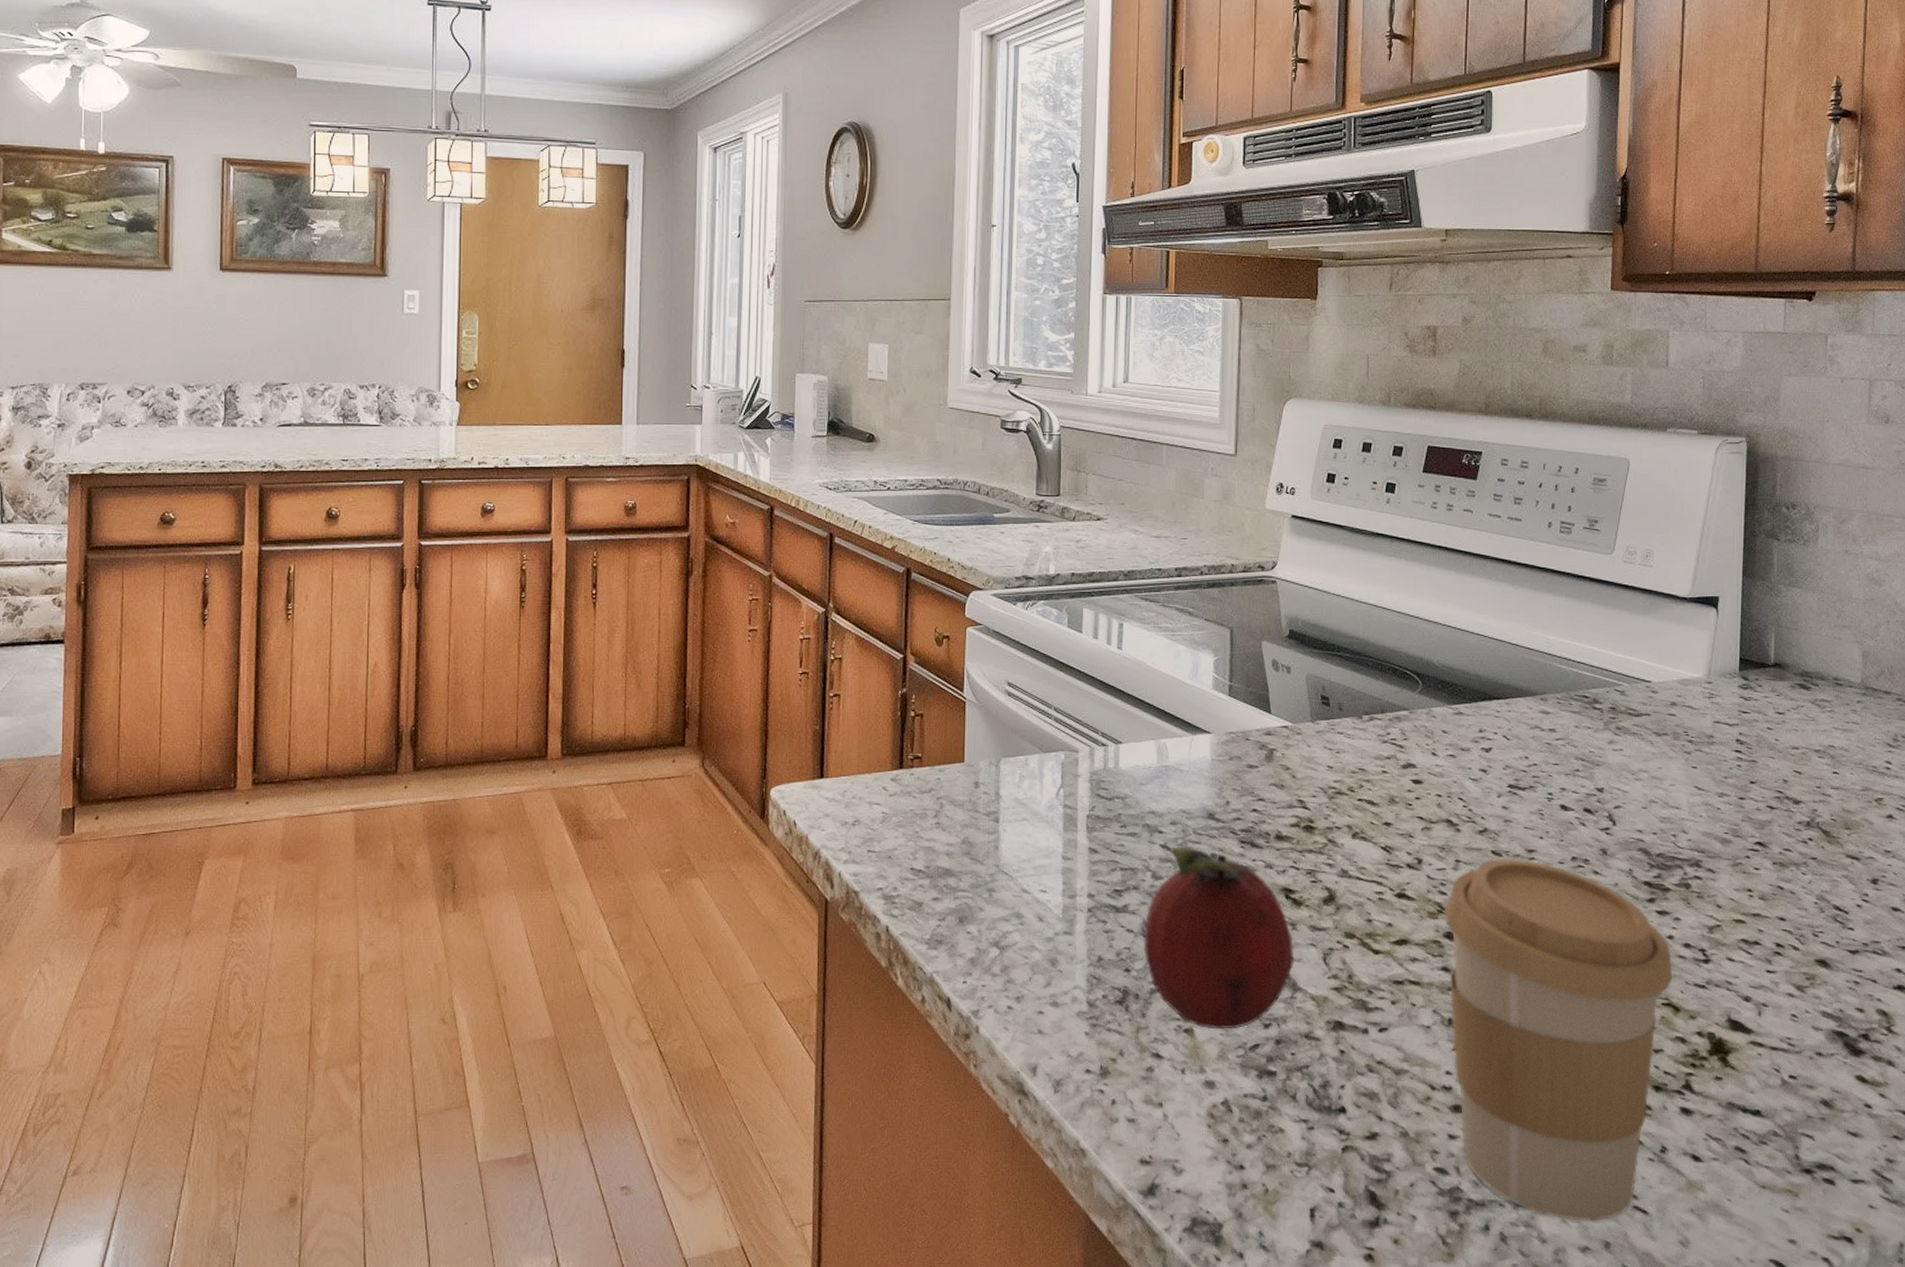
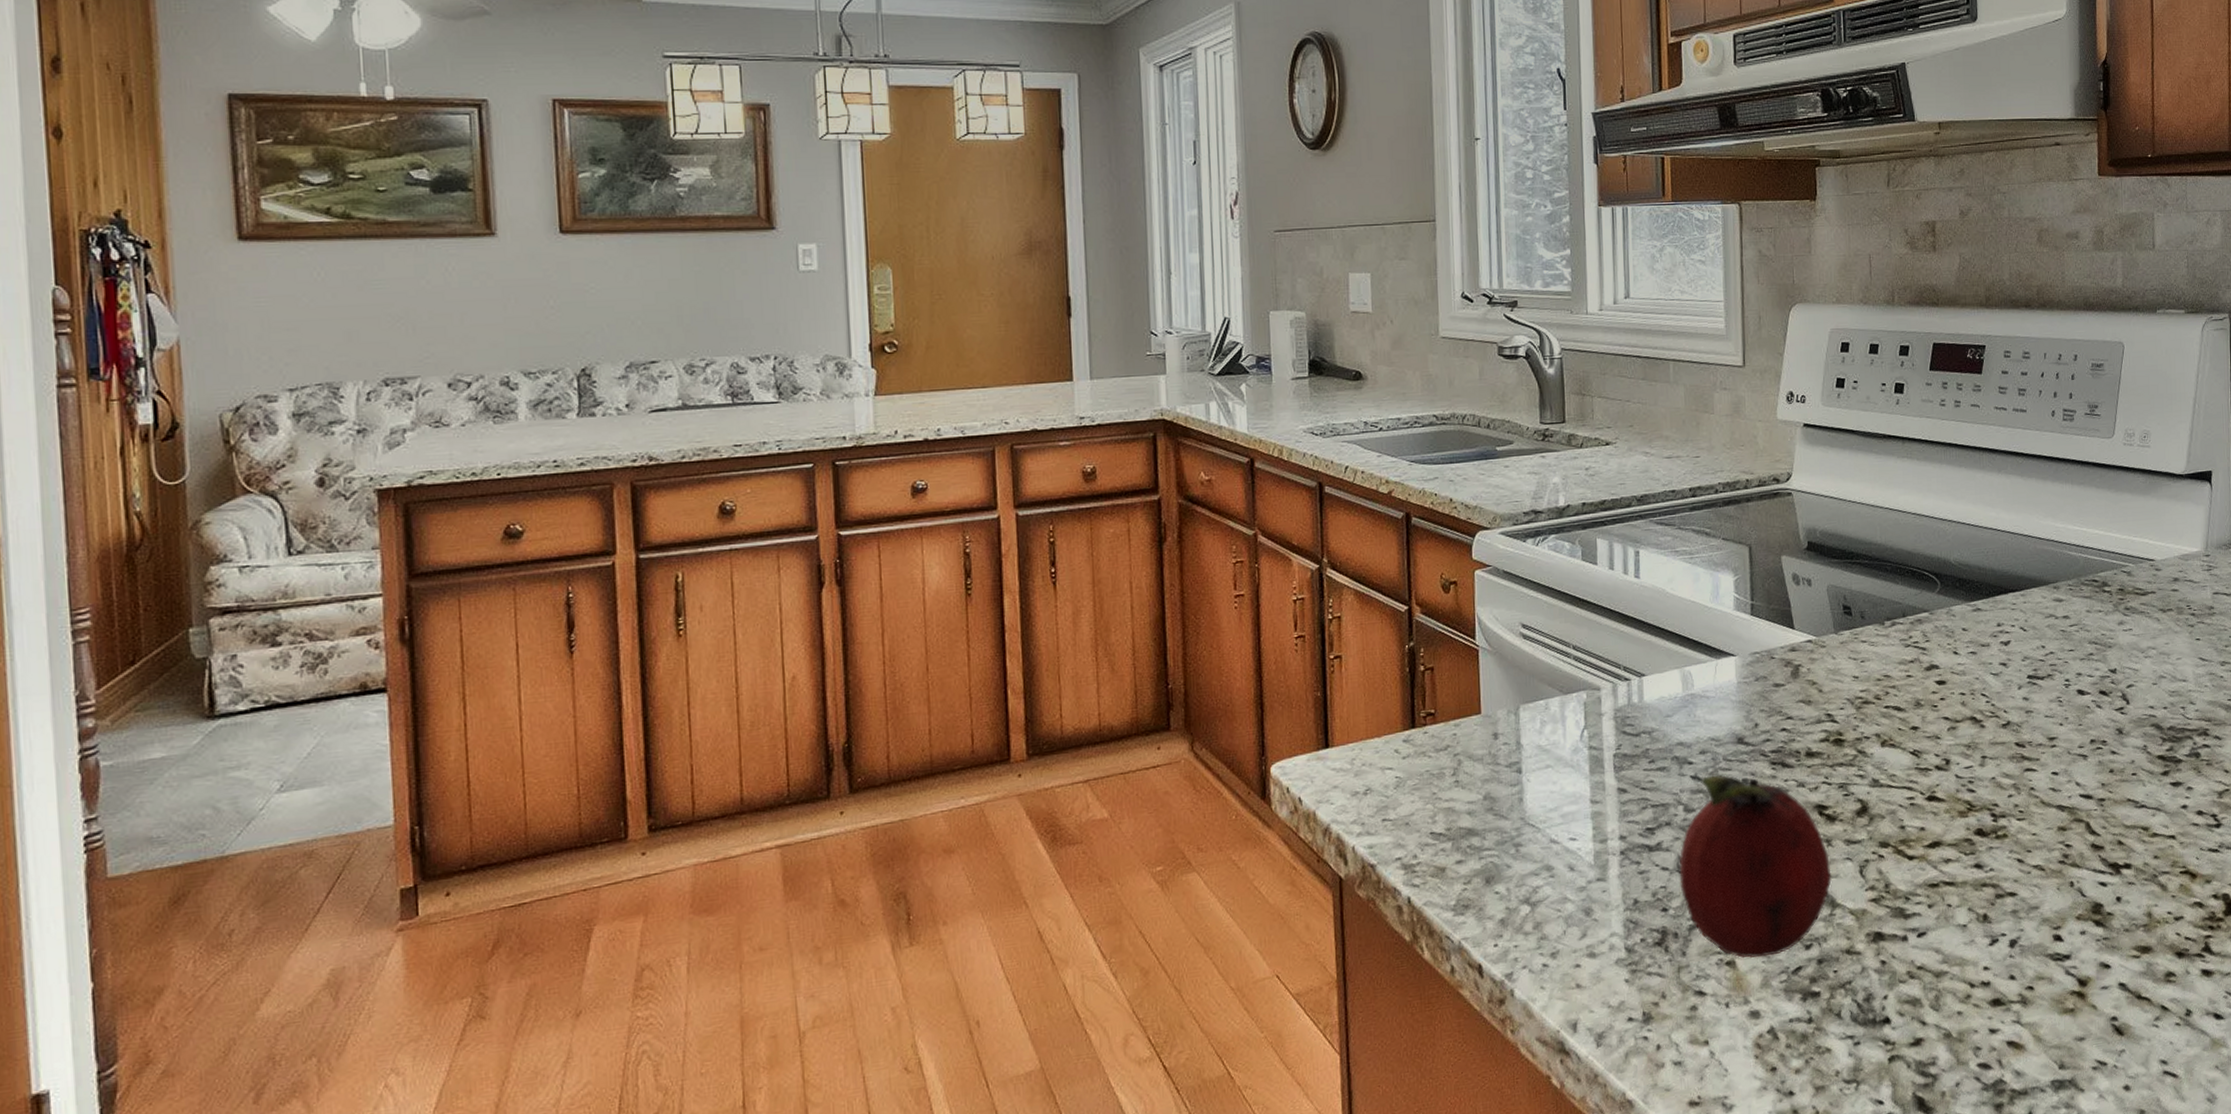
coffee cup: present [1444,859,1673,1221] -> none [1973,748,2189,1095]

